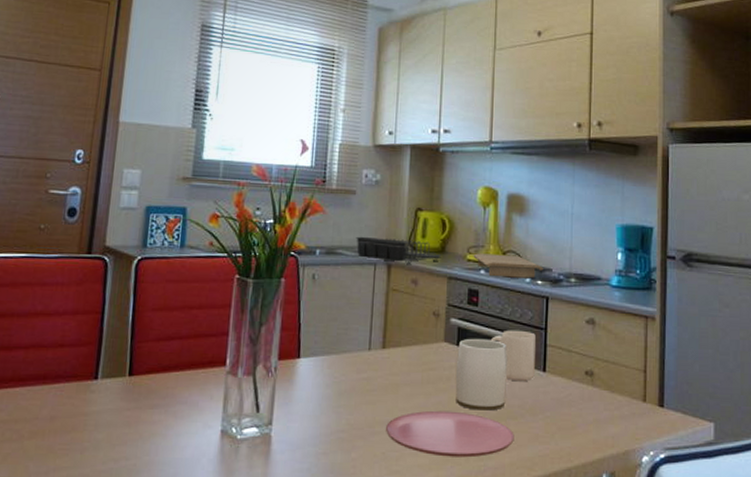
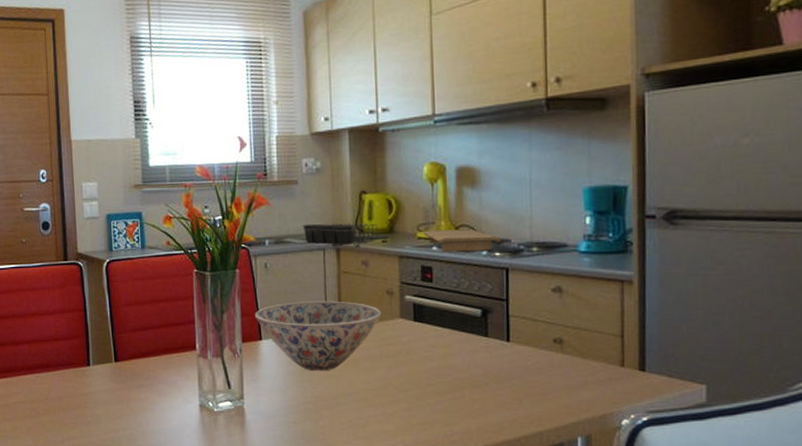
bowl: none [296,318,426,396] -> present [255,301,381,372]
plate: present [386,410,514,458] -> none [350,382,480,424]
mug: present [455,338,508,411] -> none [414,313,470,380]
cup: present [491,330,537,382] -> none [449,302,498,352]

